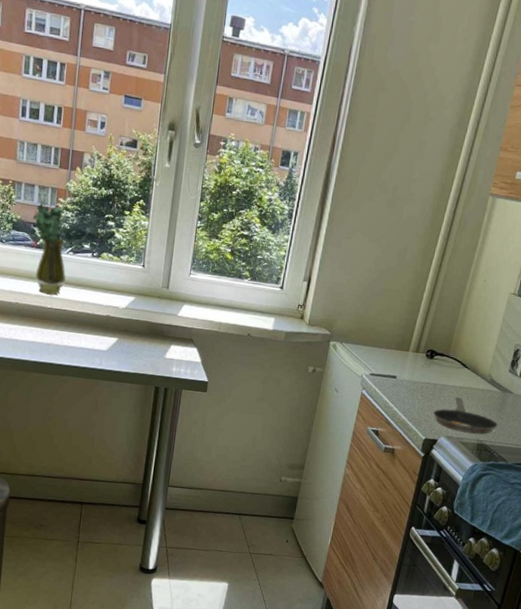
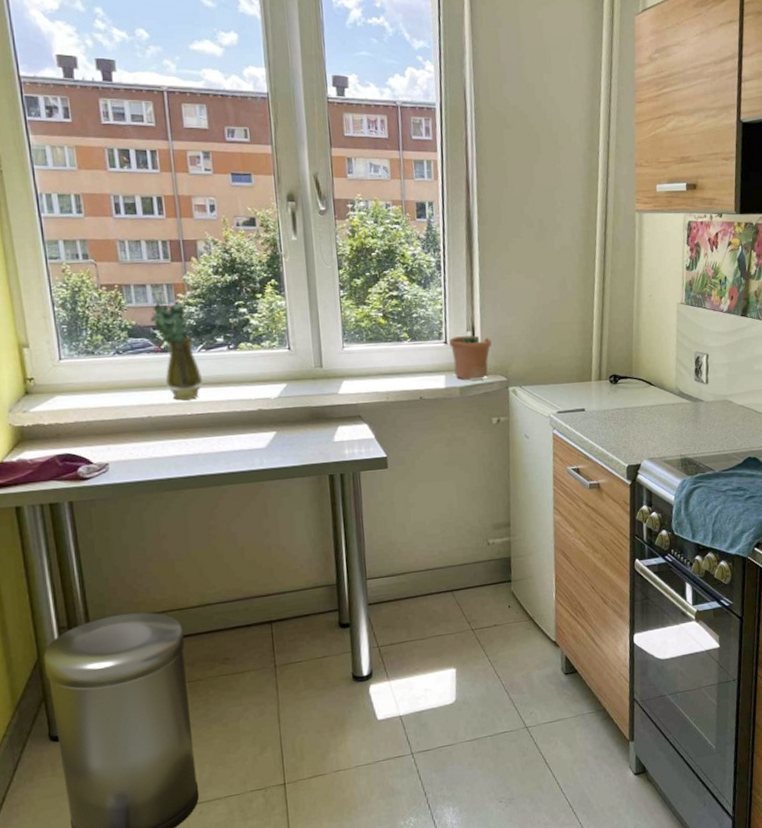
planter: none [284,284,325,329] -> present [449,334,492,381]
frying pan: present [433,396,498,435] -> none [629,416,697,452]

